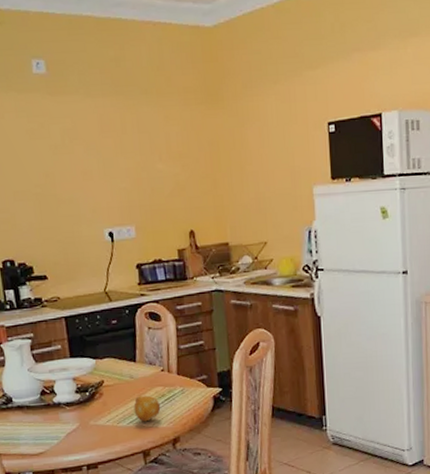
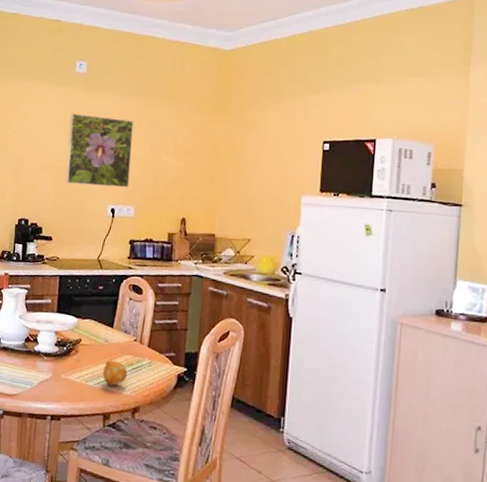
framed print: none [37,125,124,211] -> present [65,113,134,188]

